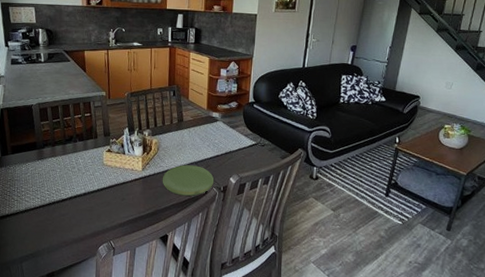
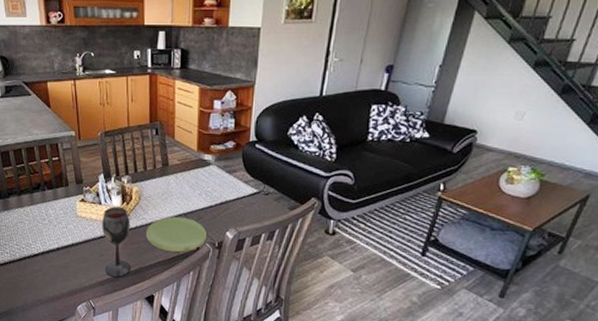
wine glass: none [124,156,150,220] -> present [101,206,131,278]

